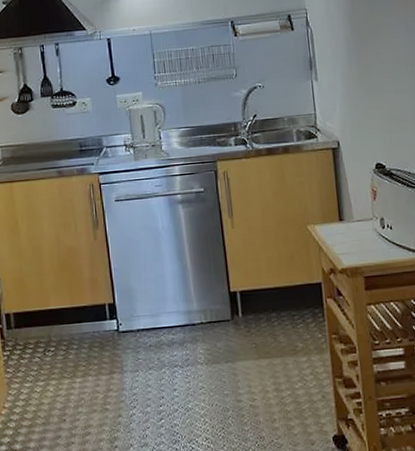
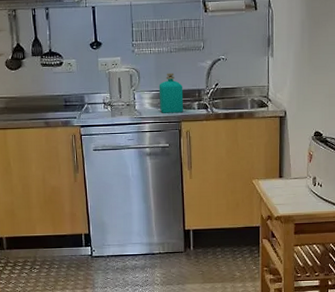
soap bottle: none [187,106,219,153] -> present [159,73,184,113]

